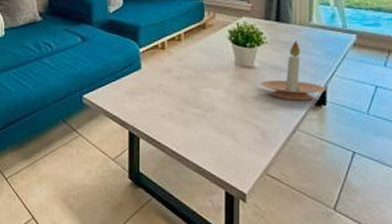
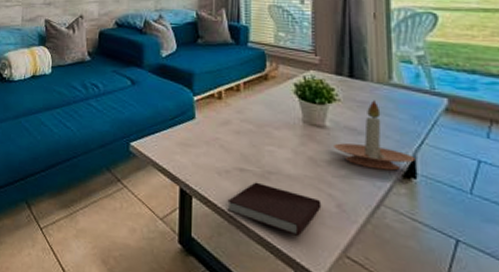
notebook: none [170,120,249,162] -> present [227,182,322,236]

